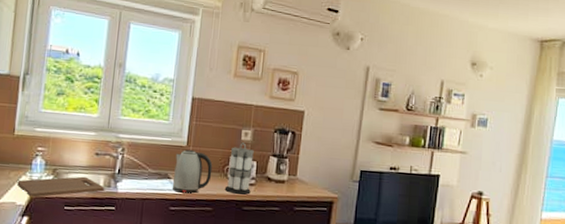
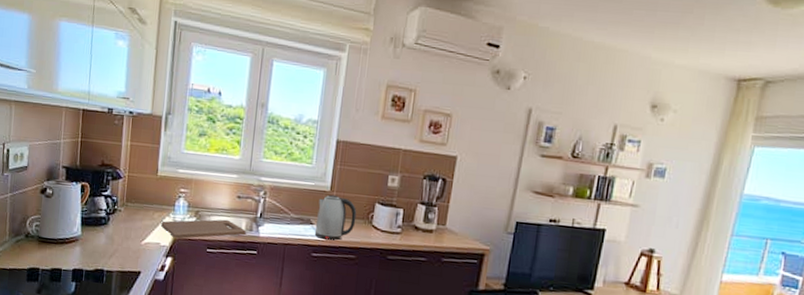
spice rack: present [224,142,254,195] -> none [369,189,401,243]

